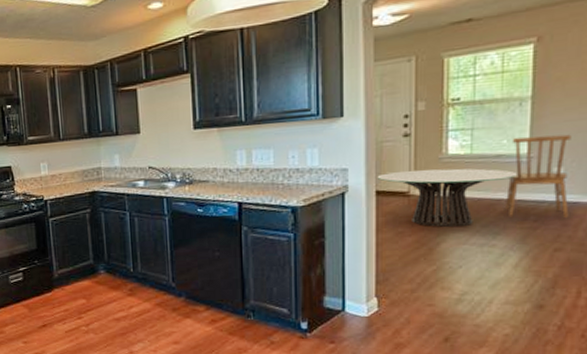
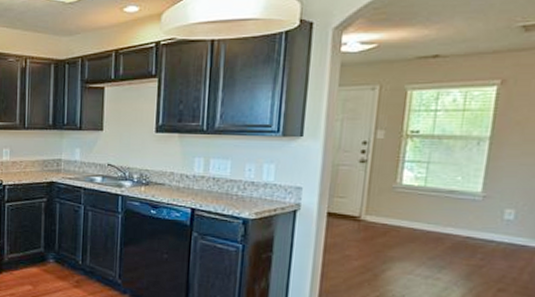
dining table: present [377,168,517,228] -> none [330,195,469,257]
dining chair: present [505,134,572,219] -> none [453,175,526,261]

